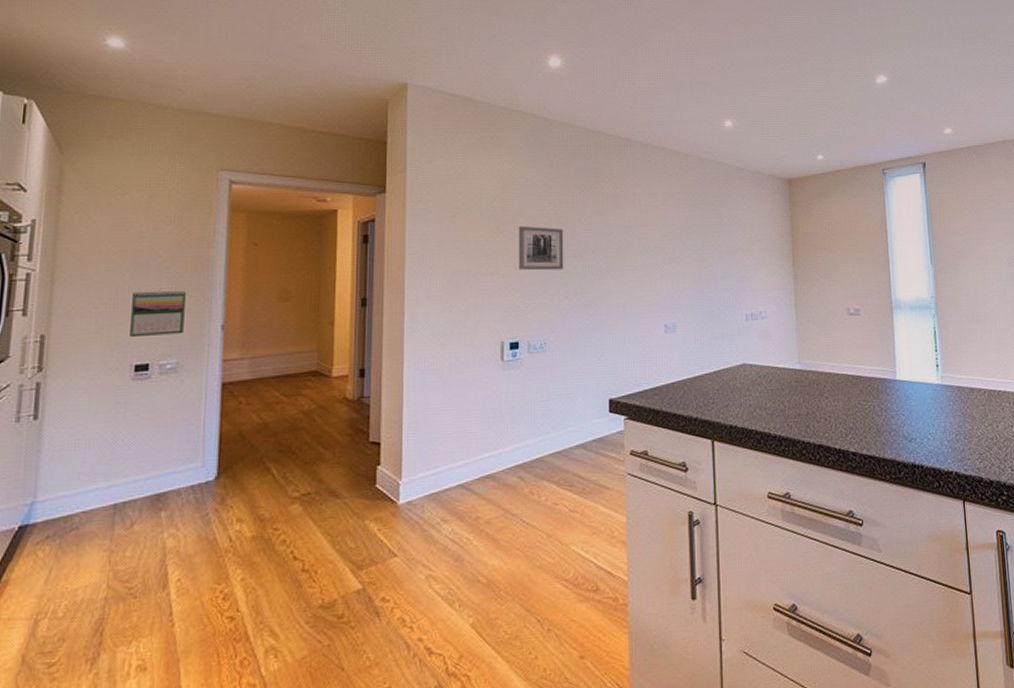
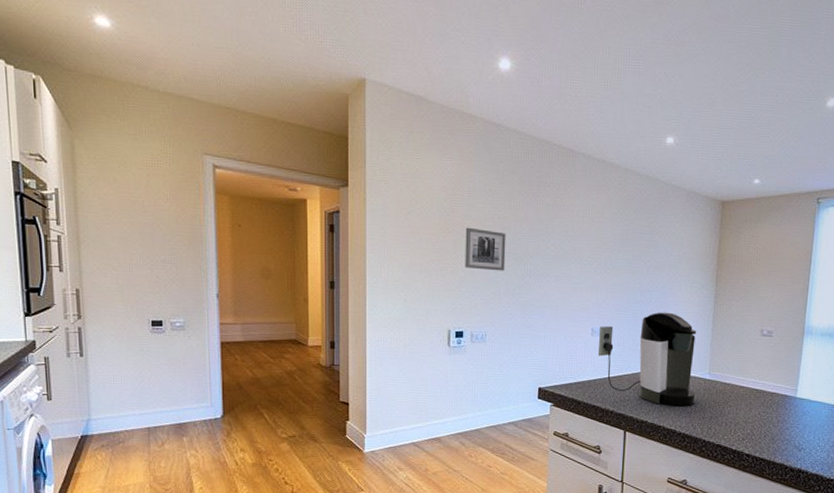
calendar: present [130,290,186,338] -> none [143,259,187,299]
coffee maker: none [674,299,788,405] -> present [598,312,697,406]

